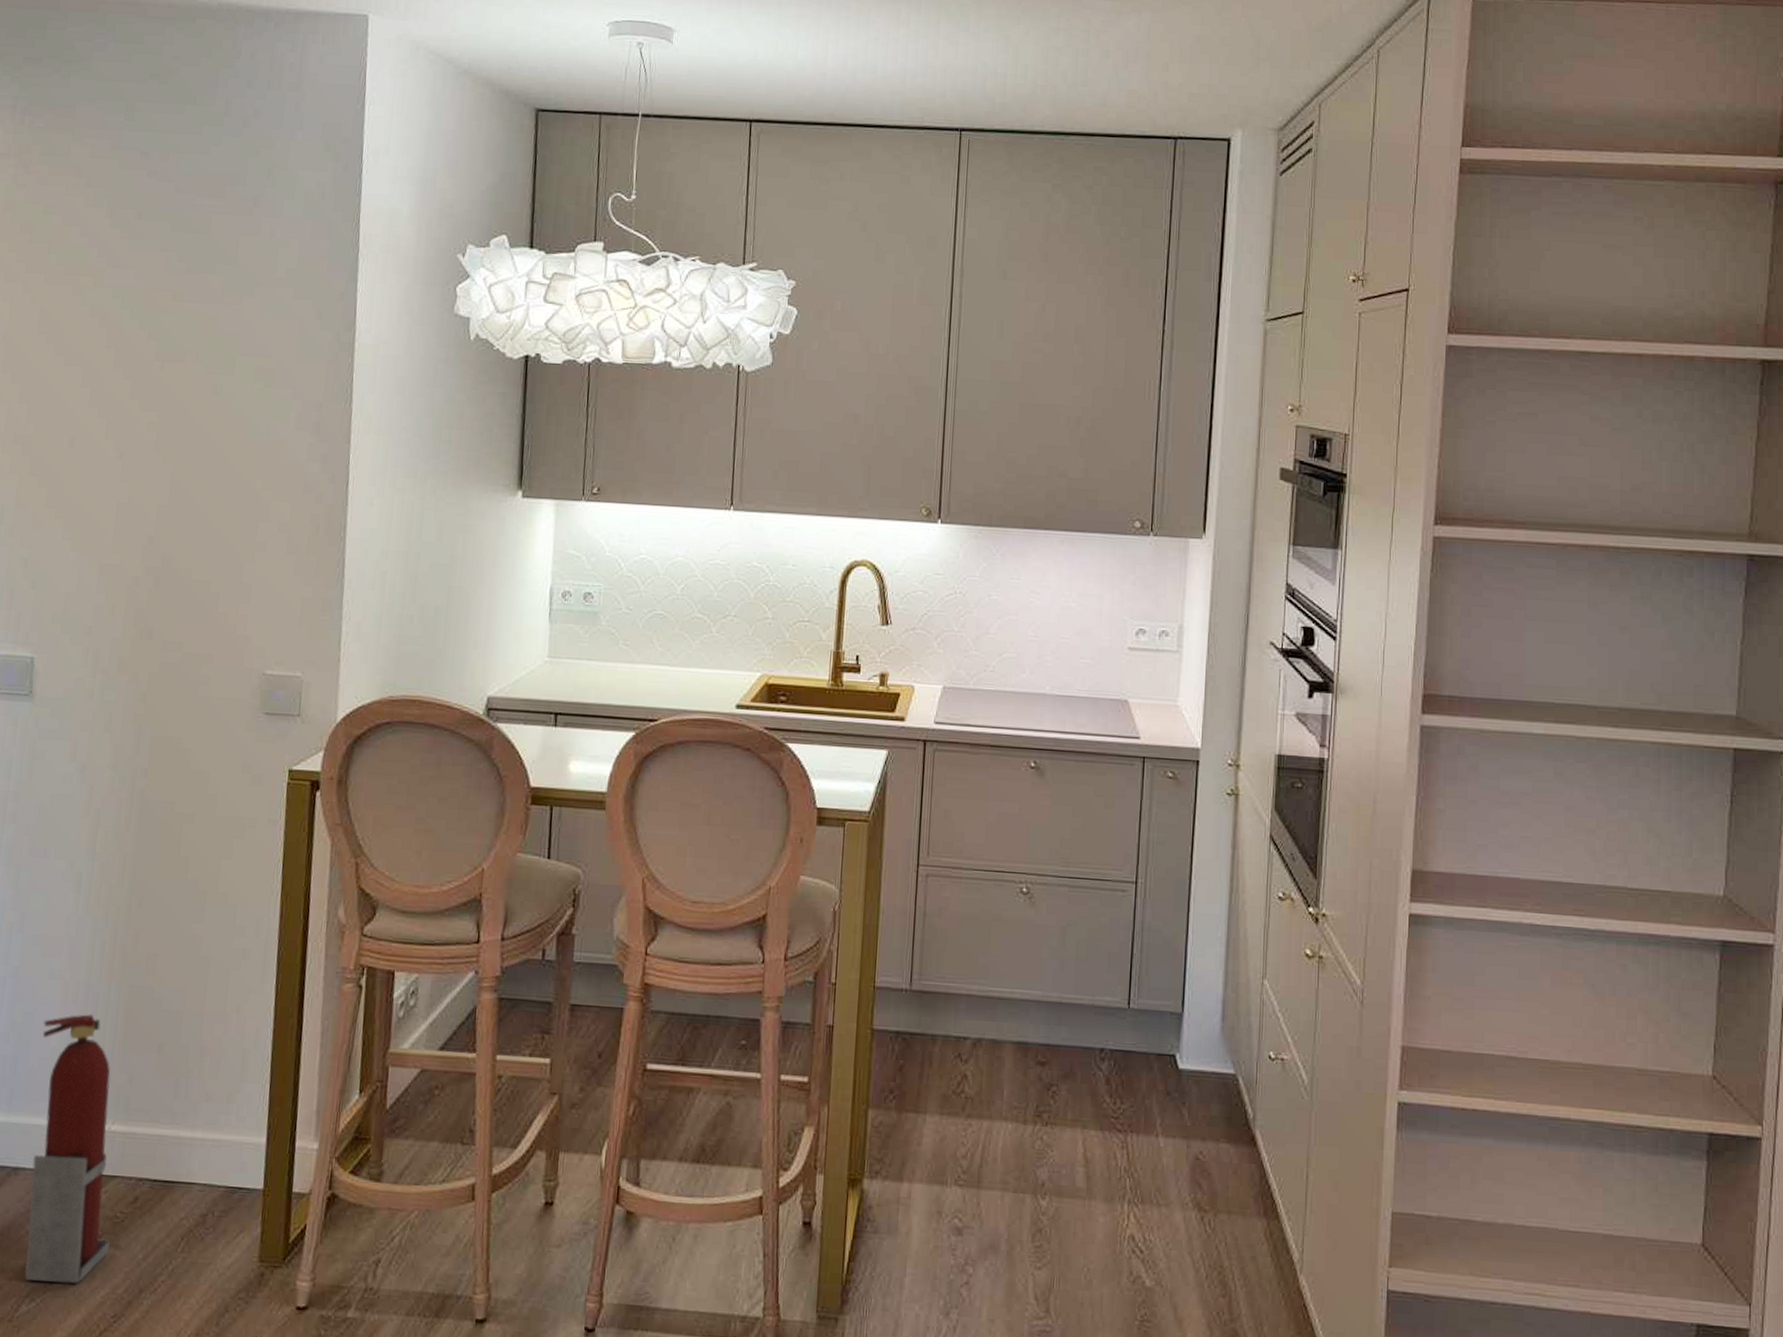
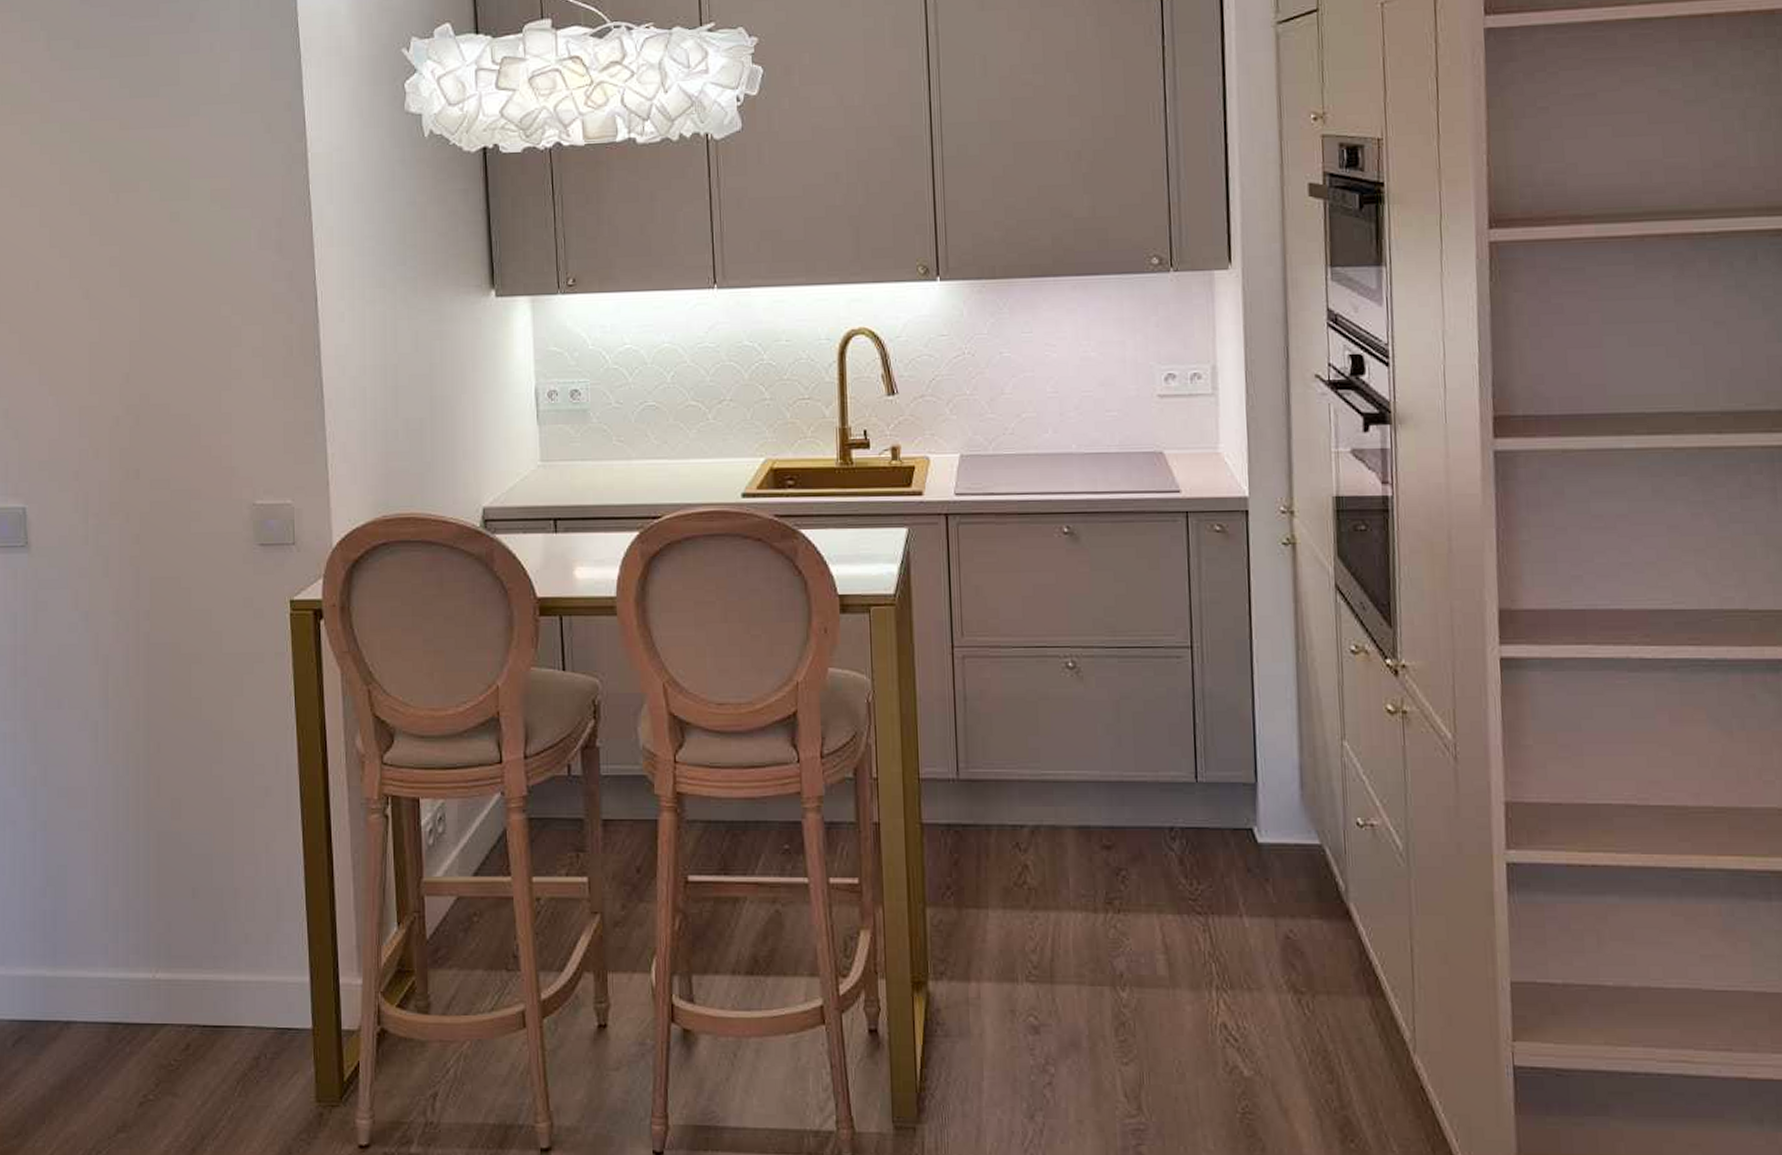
fire extinguisher: present [24,1014,111,1284] -> none [77,863,167,1135]

